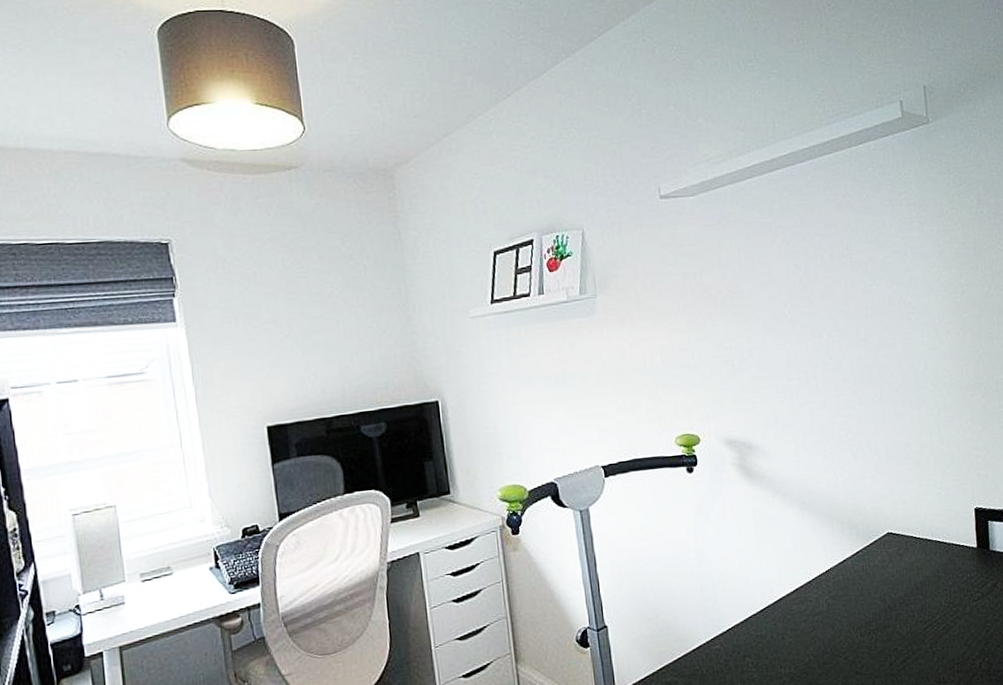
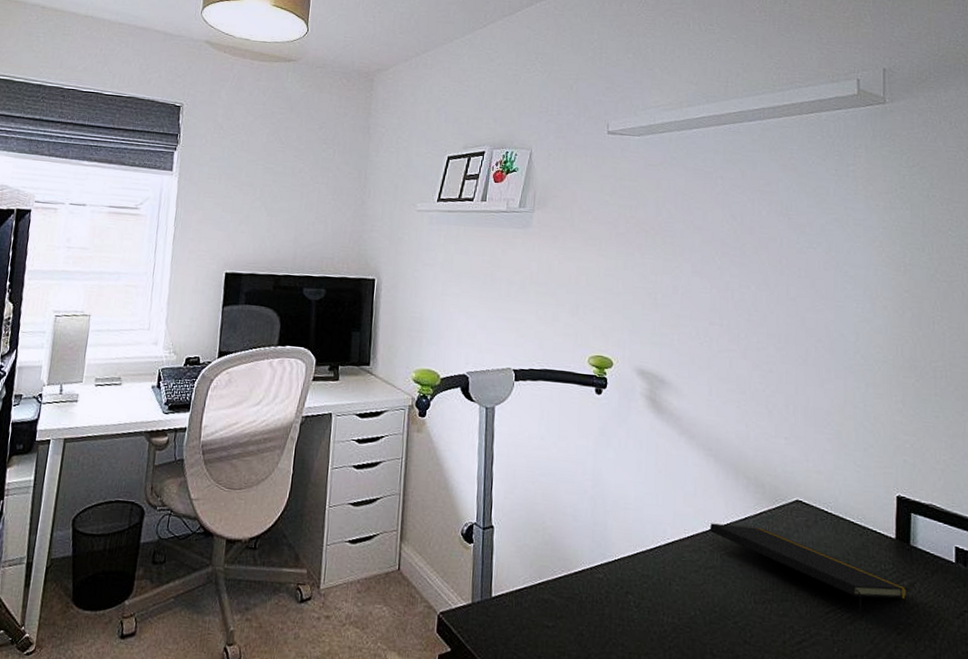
notepad: none [812,566,993,629] -> present [709,523,909,622]

